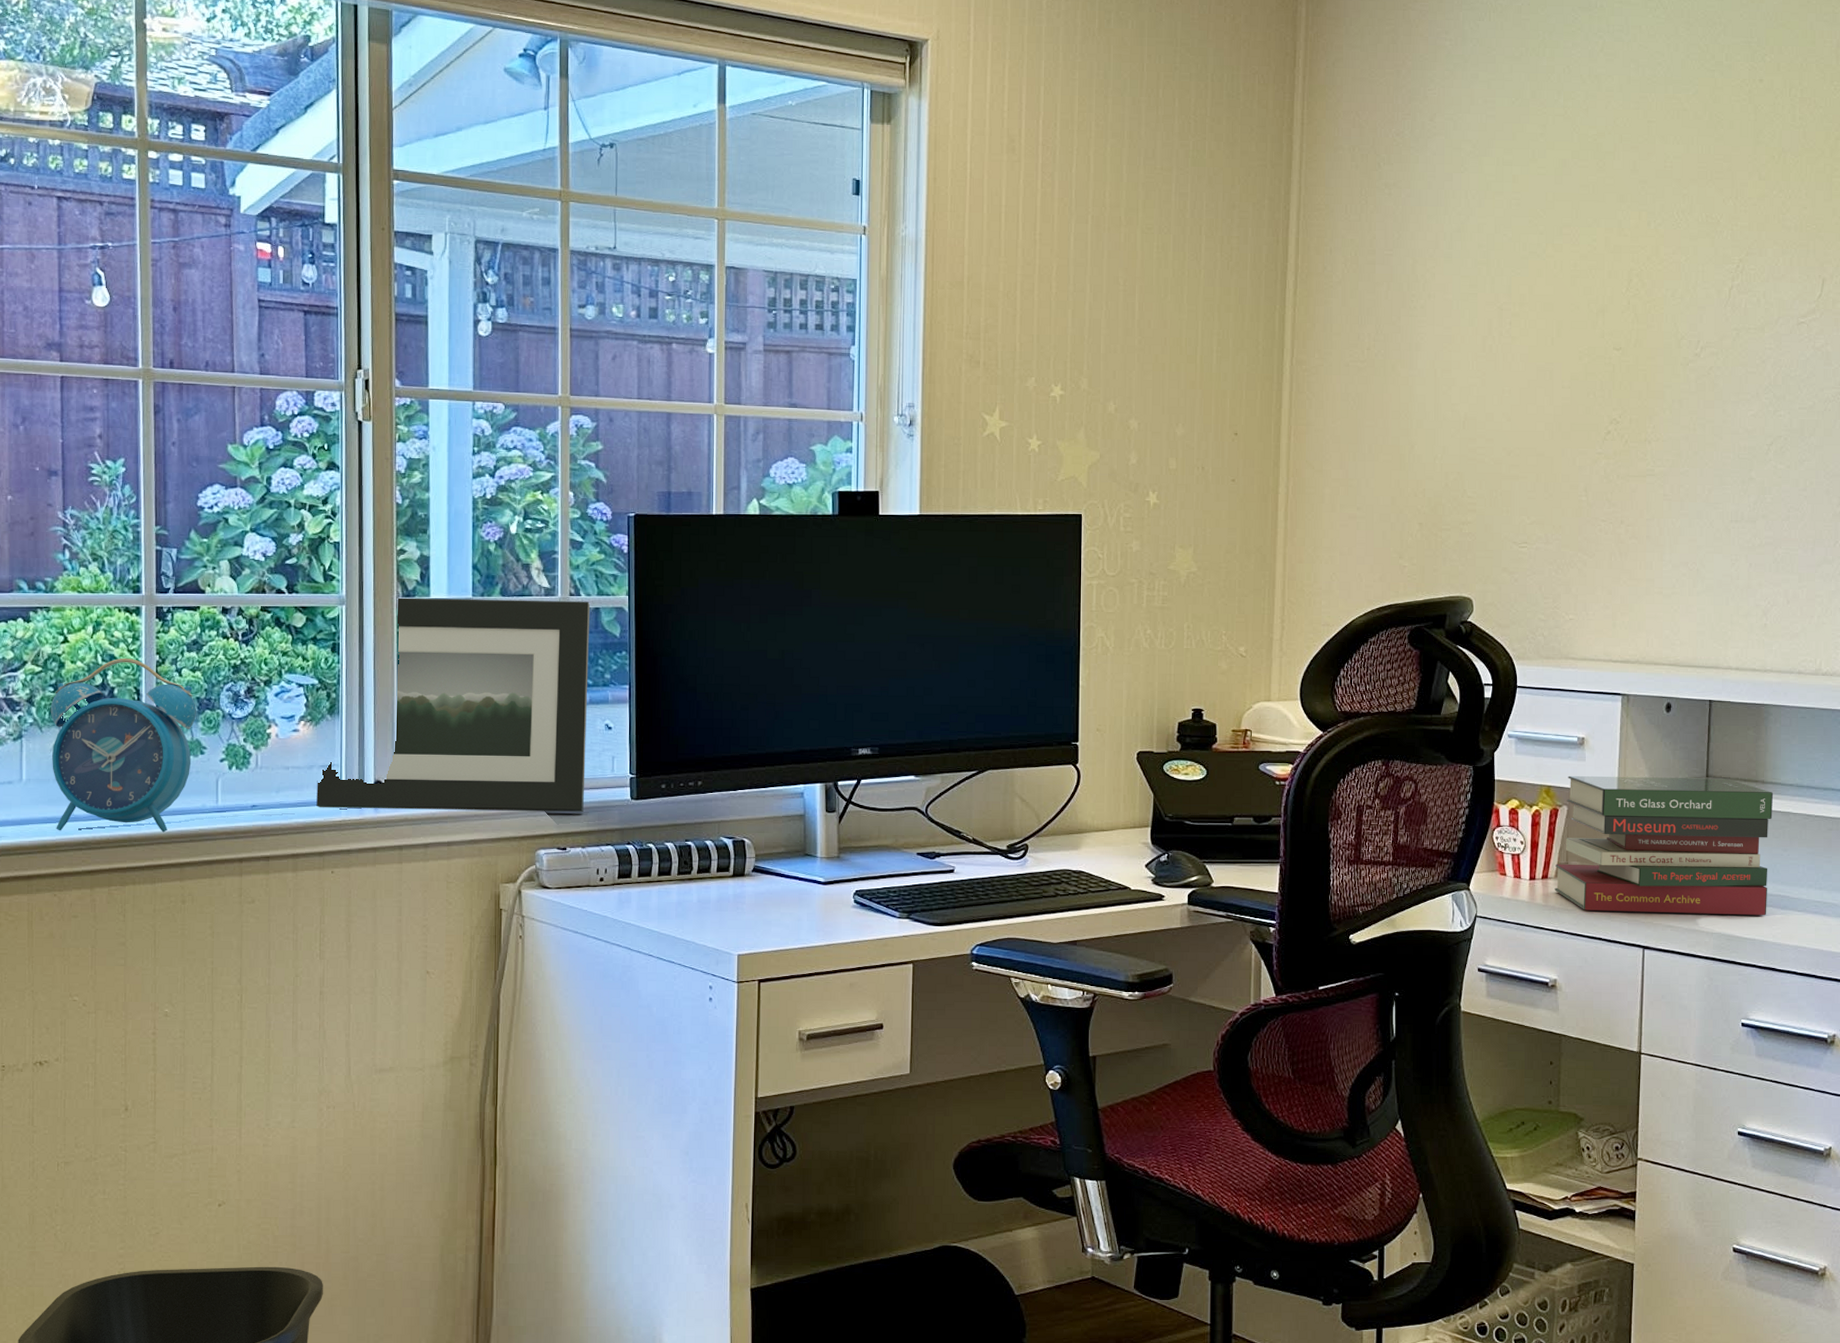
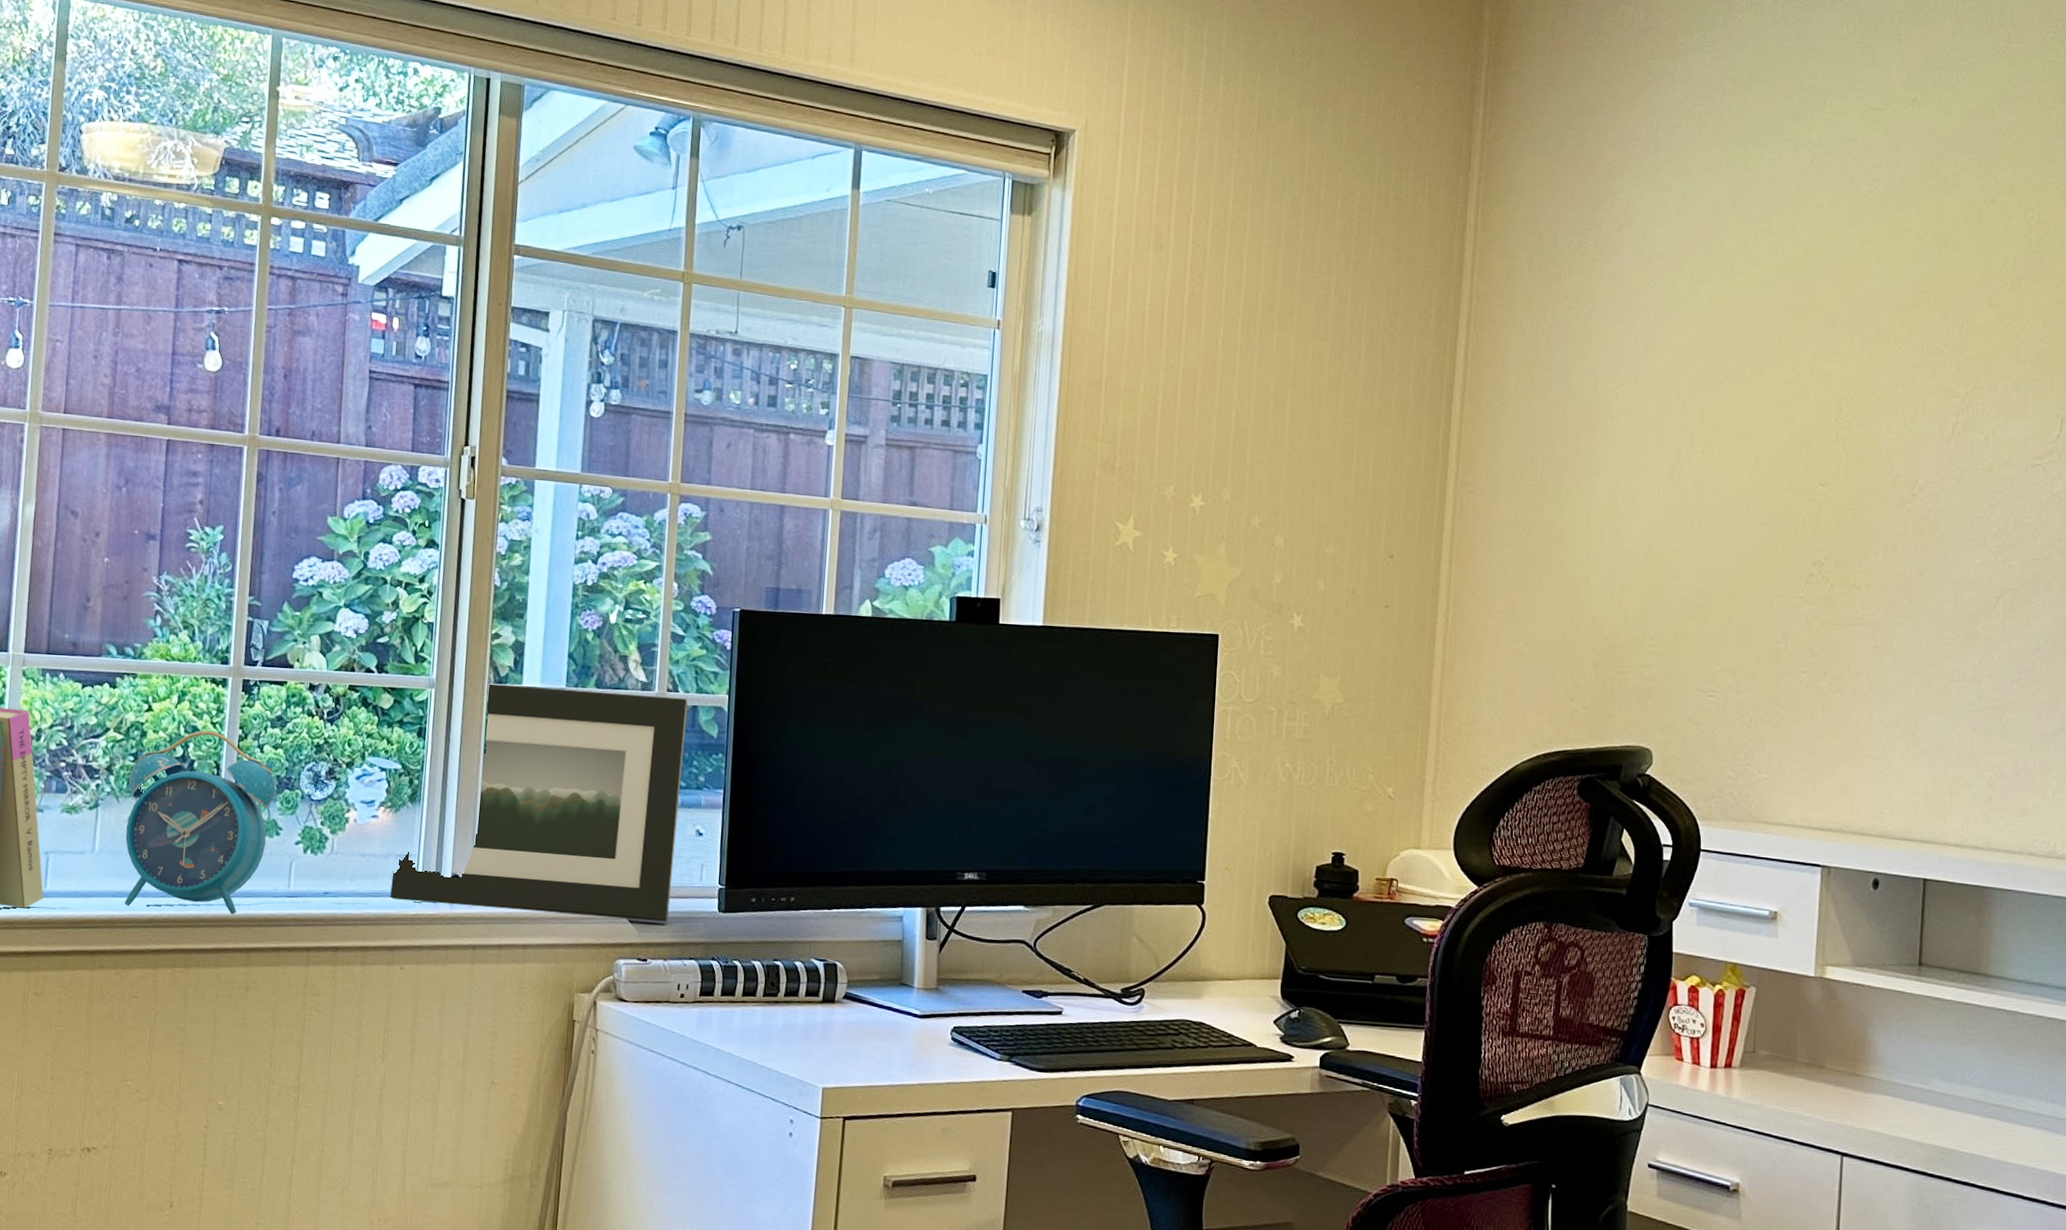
books: present [1554,775,1774,916] -> none [1739,953,1998,1128]

